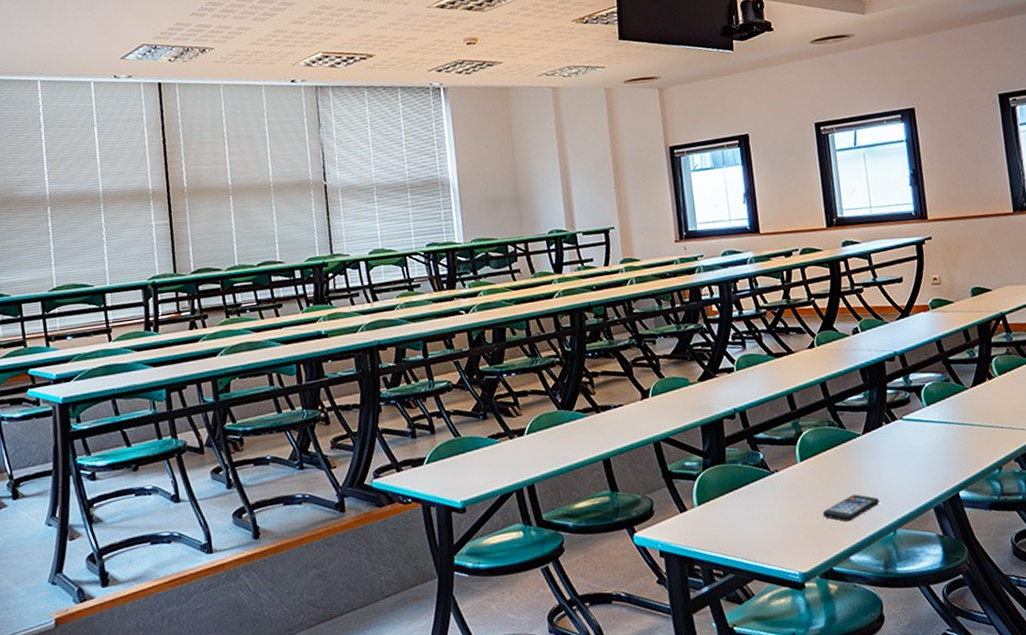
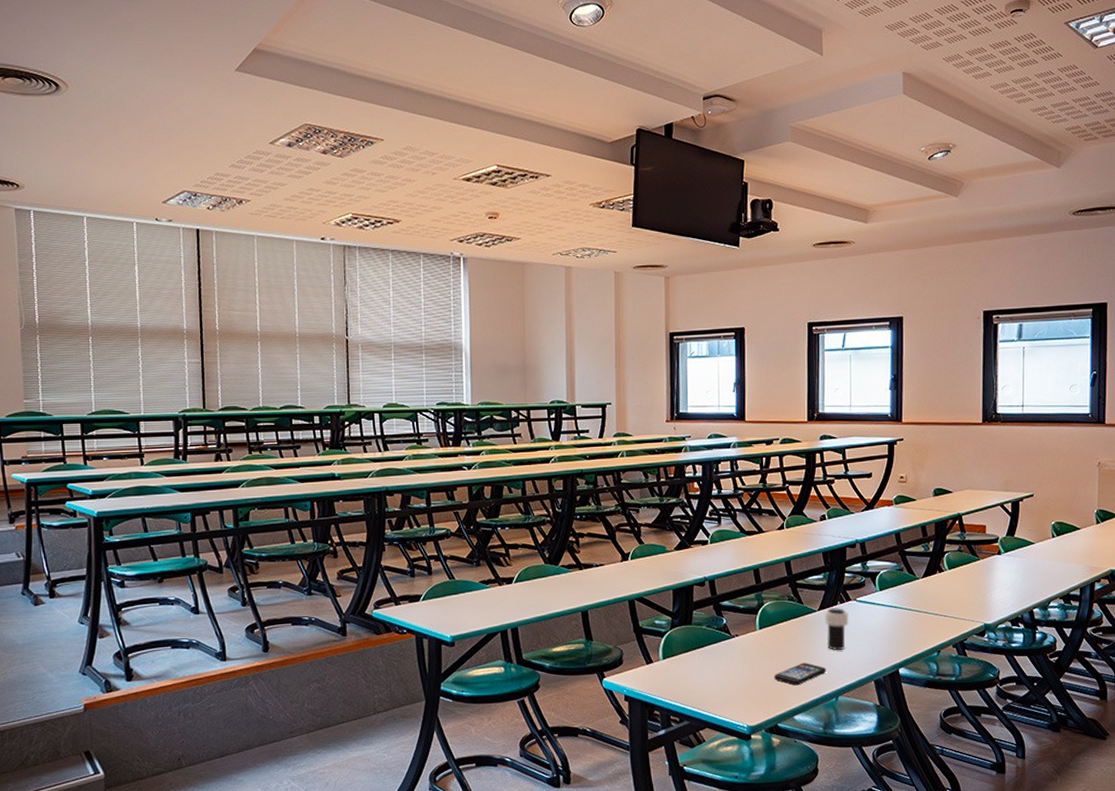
cup: none [869,429,898,477] -> present [824,607,849,650]

